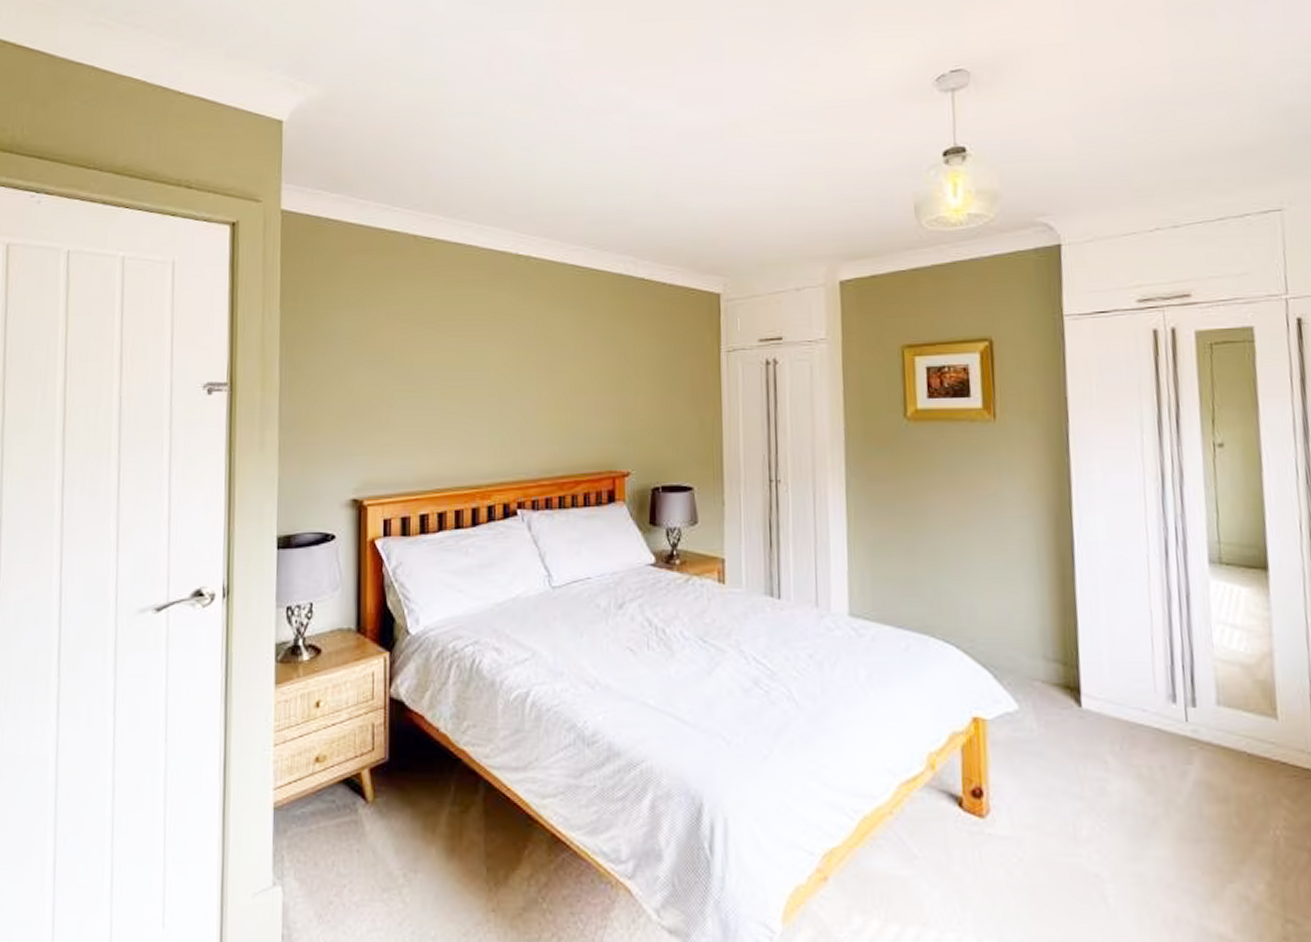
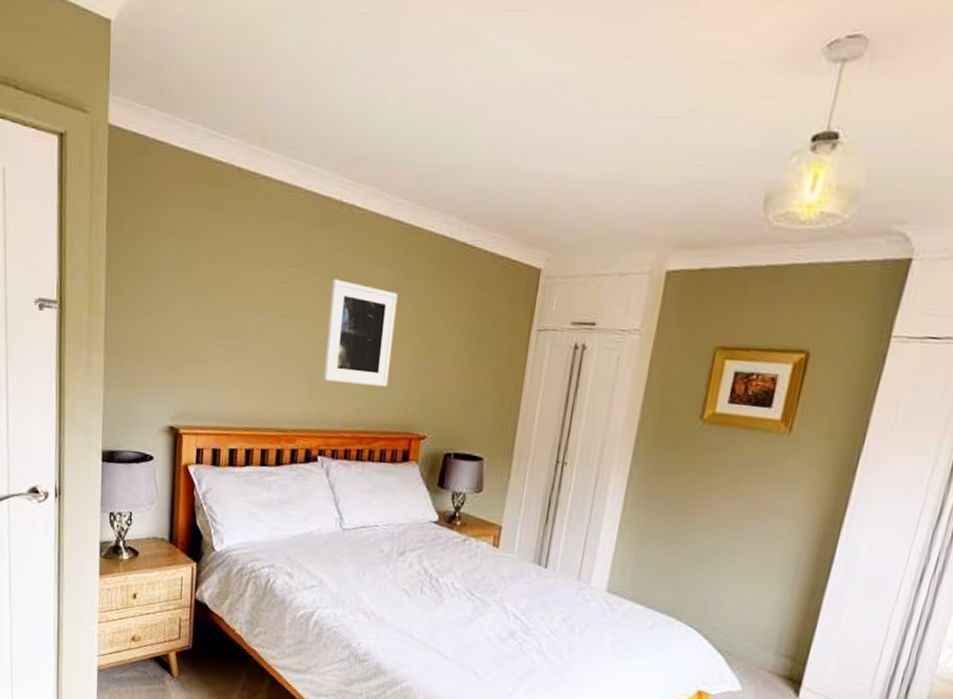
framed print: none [516,326,584,428] -> present [323,279,398,387]

